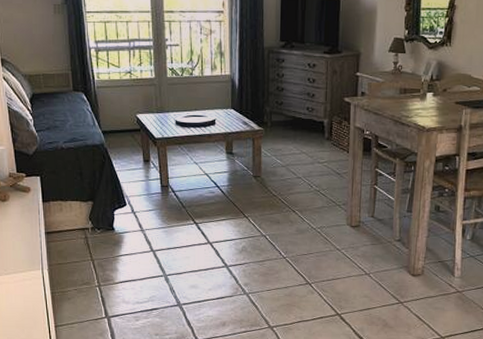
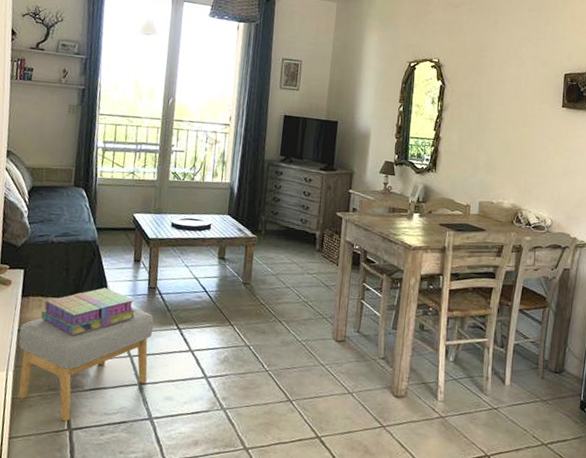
footstool: none [46,205,171,311] -> present [17,306,154,422]
stack of books: none [64,189,152,235] -> present [41,287,136,336]

